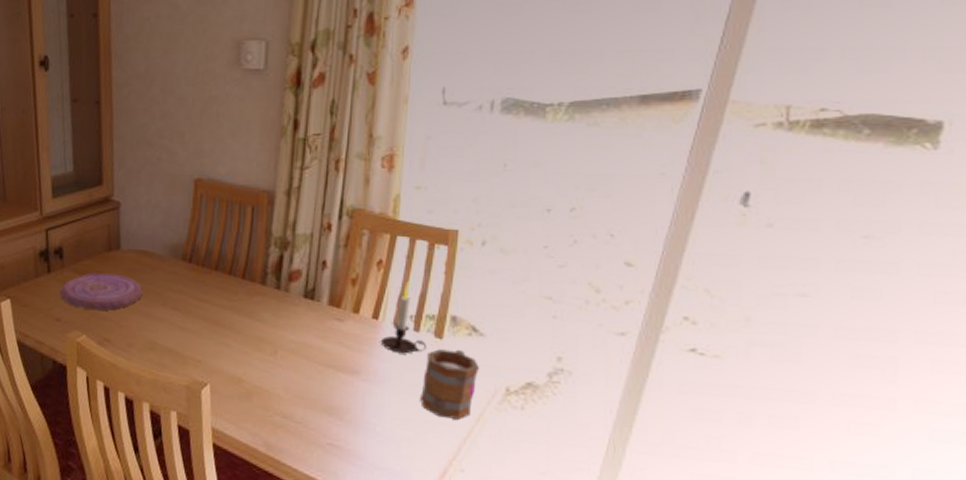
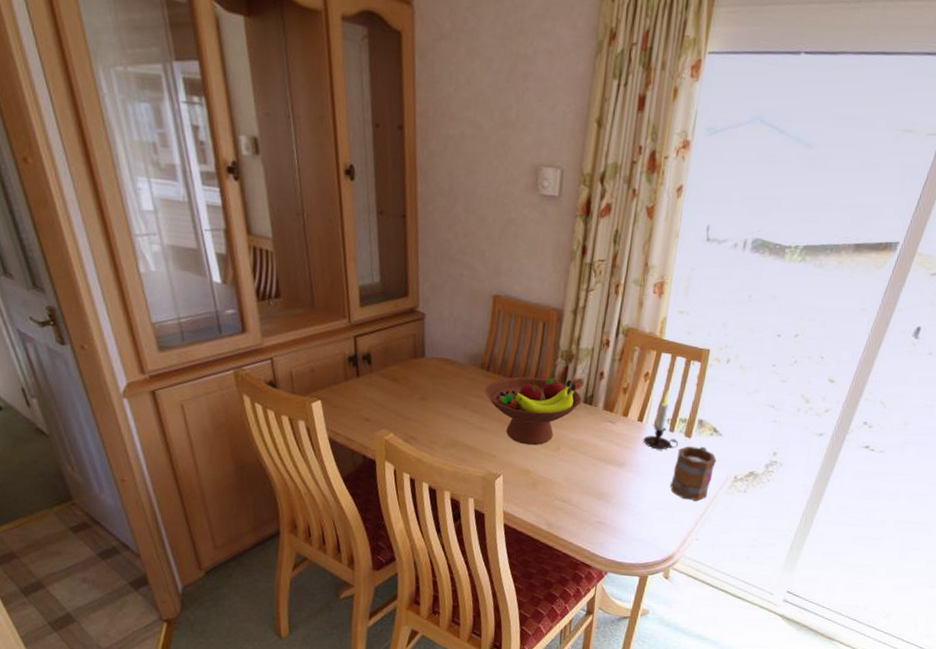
plate: present [60,273,143,311] -> none [368,377,445,412]
fruit bowl: none [187,268,301,349] -> present [485,376,582,445]

